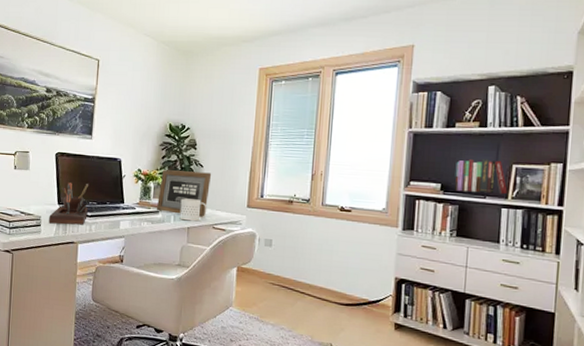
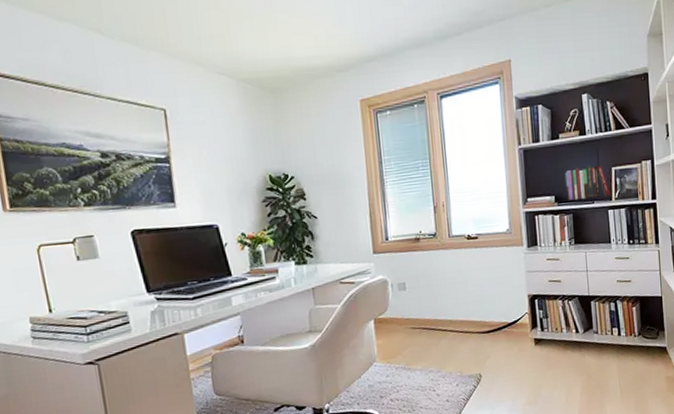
desk organizer: present [49,182,88,225] -> none [138,261,189,318]
picture frame: present [156,170,212,217] -> none [271,223,330,277]
mug: present [179,198,207,222] -> none [298,255,331,282]

